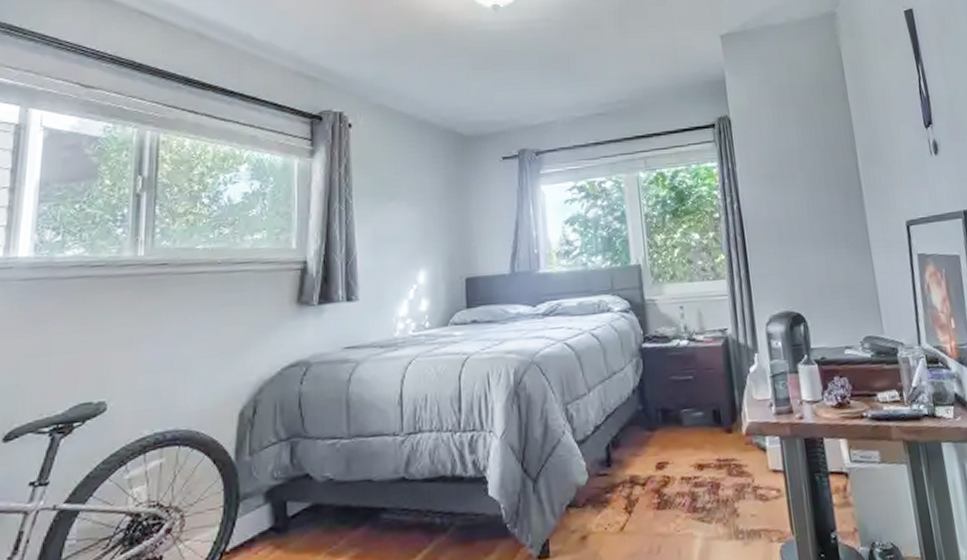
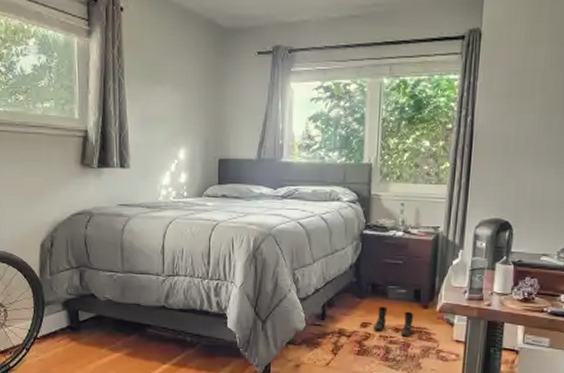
boots: none [671,438,719,475] -> present [373,307,414,337]

